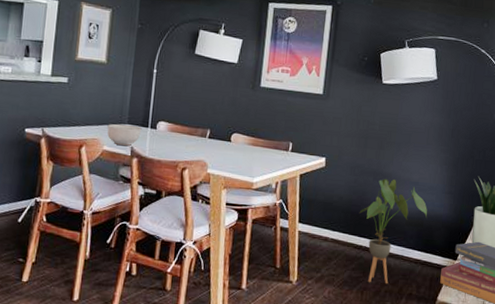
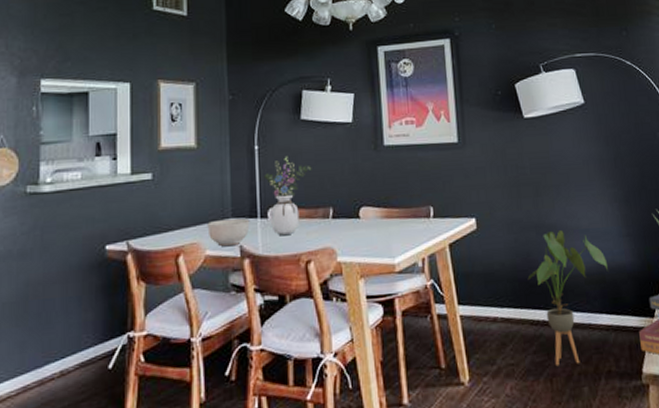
bouquet: none [158,82,198,145] -> present [263,155,312,235]

